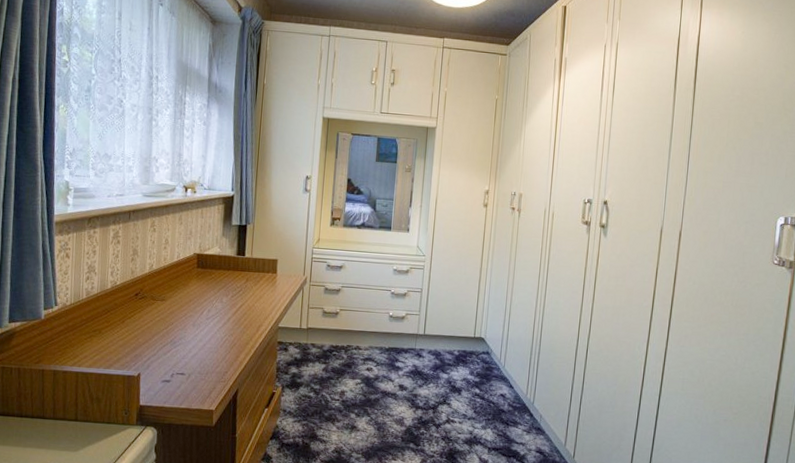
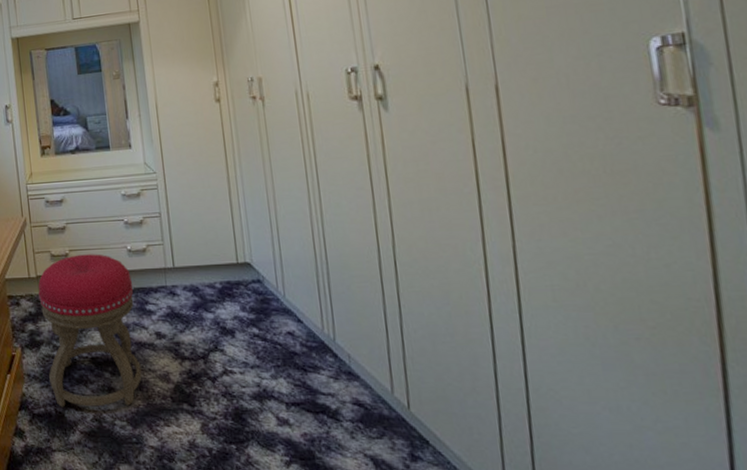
stool: none [302,314,389,442] -> present [38,254,142,407]

